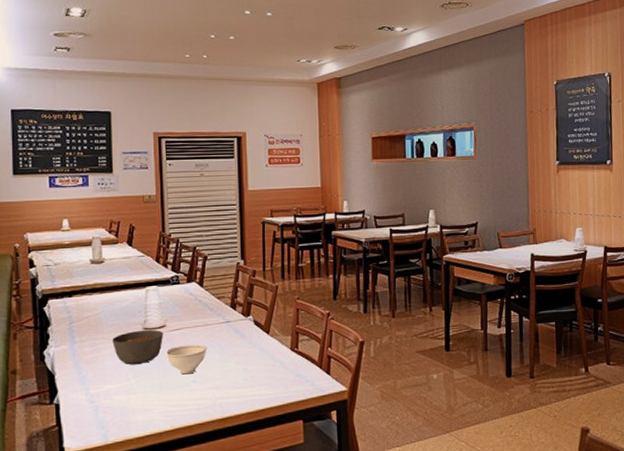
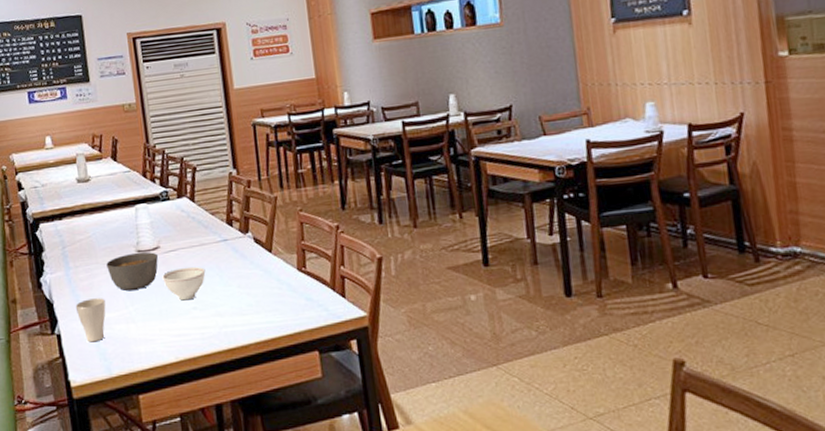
cup: none [77,370,108,412] -> present [75,298,106,343]

